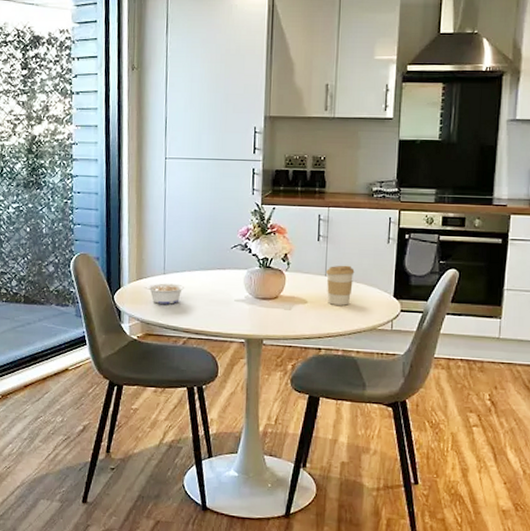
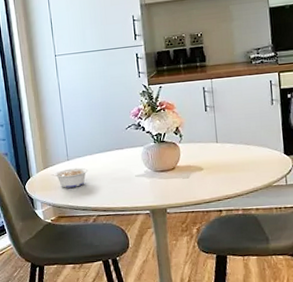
coffee cup: present [326,265,355,306] -> none [217,130,244,169]

